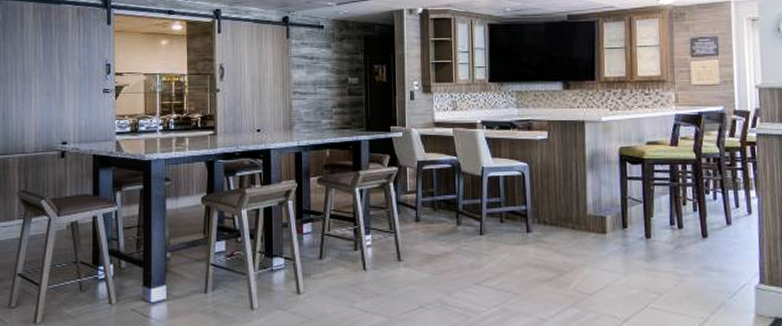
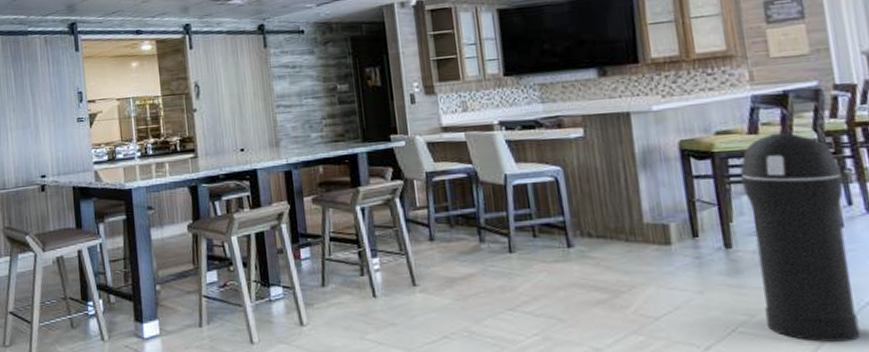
trash can: none [662,146,736,317] -> present [740,132,861,342]

